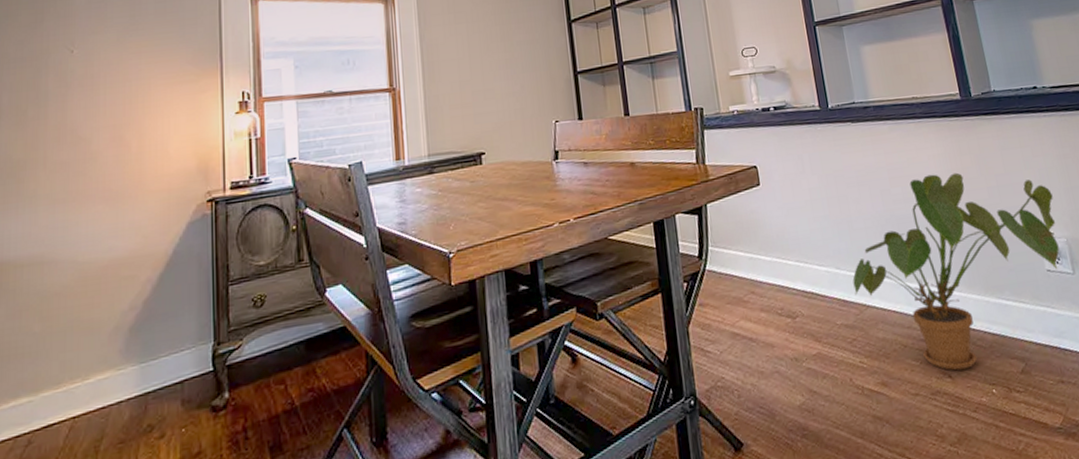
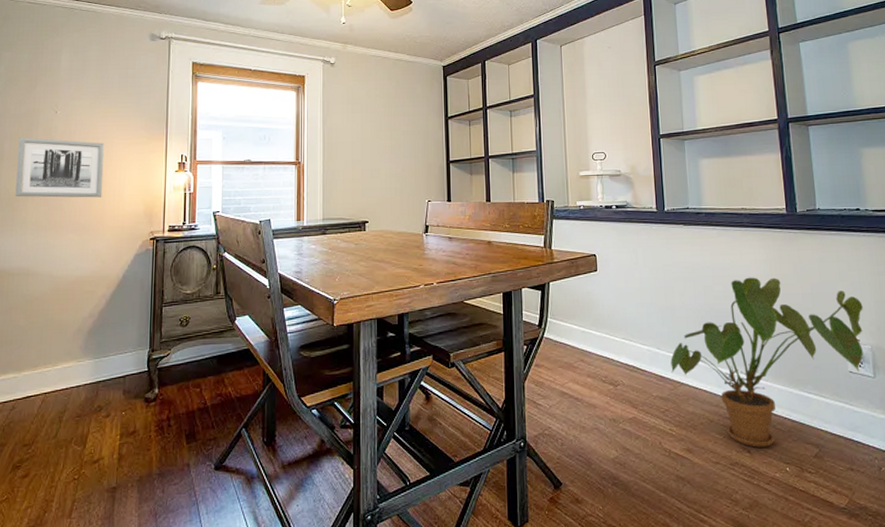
wall art: none [20,85,140,165] -> present [15,137,105,198]

